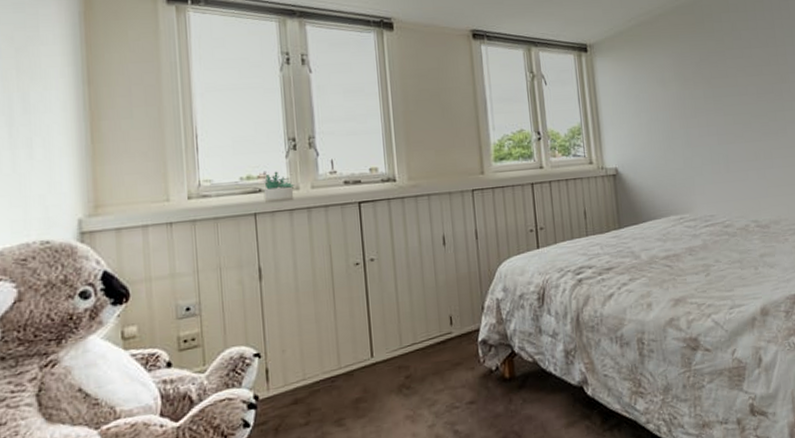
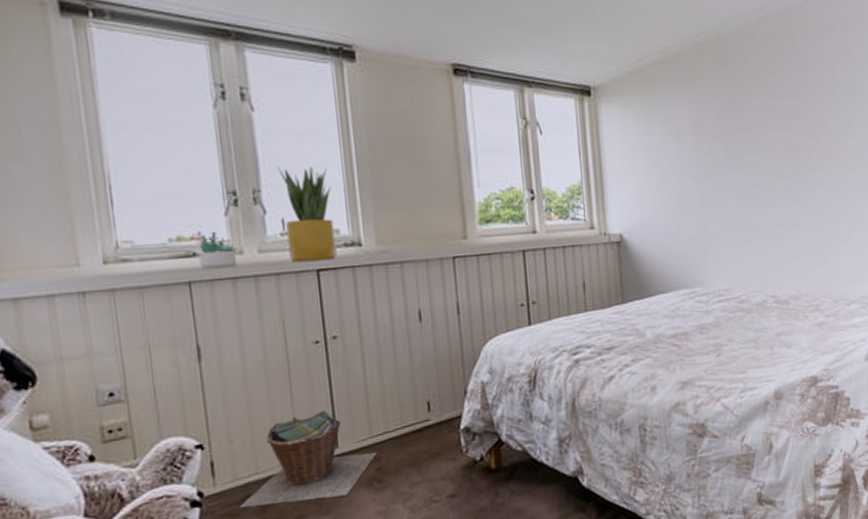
laundry basket: none [288,324,406,411] -> present [239,410,377,509]
planter: none [328,116,375,197] -> present [276,165,336,263]

